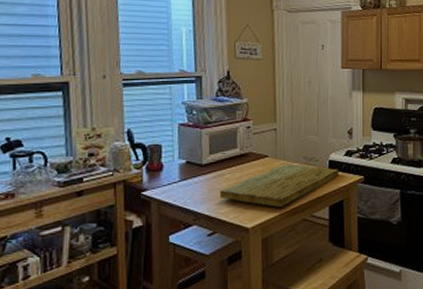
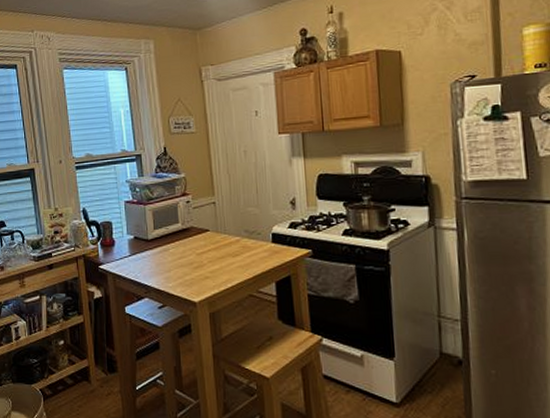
cutting board: present [219,163,339,208] -> none [166,237,283,283]

